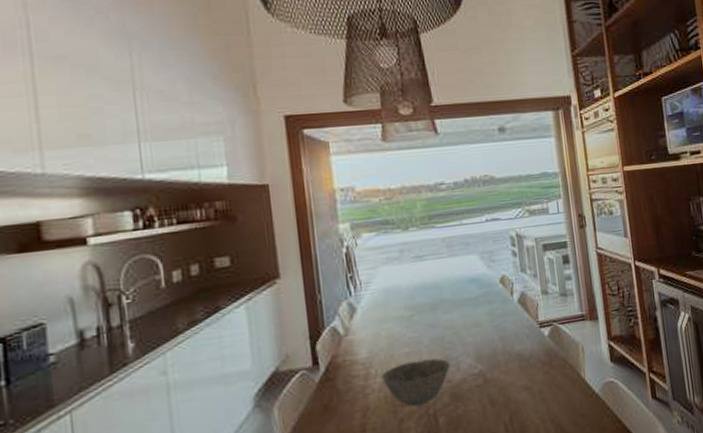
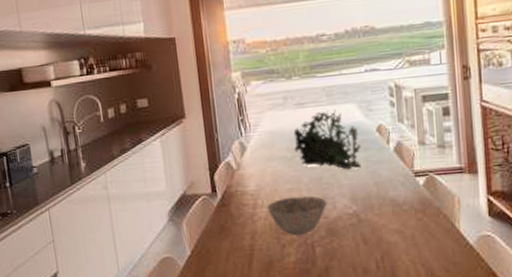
plant: none [411,261,486,326] -> present [293,109,361,170]

